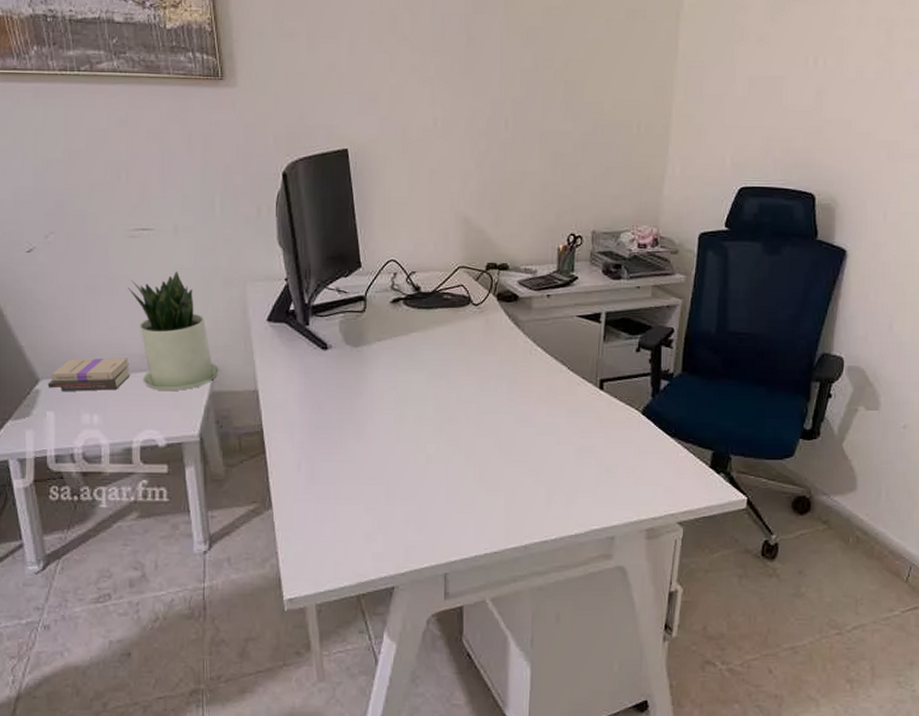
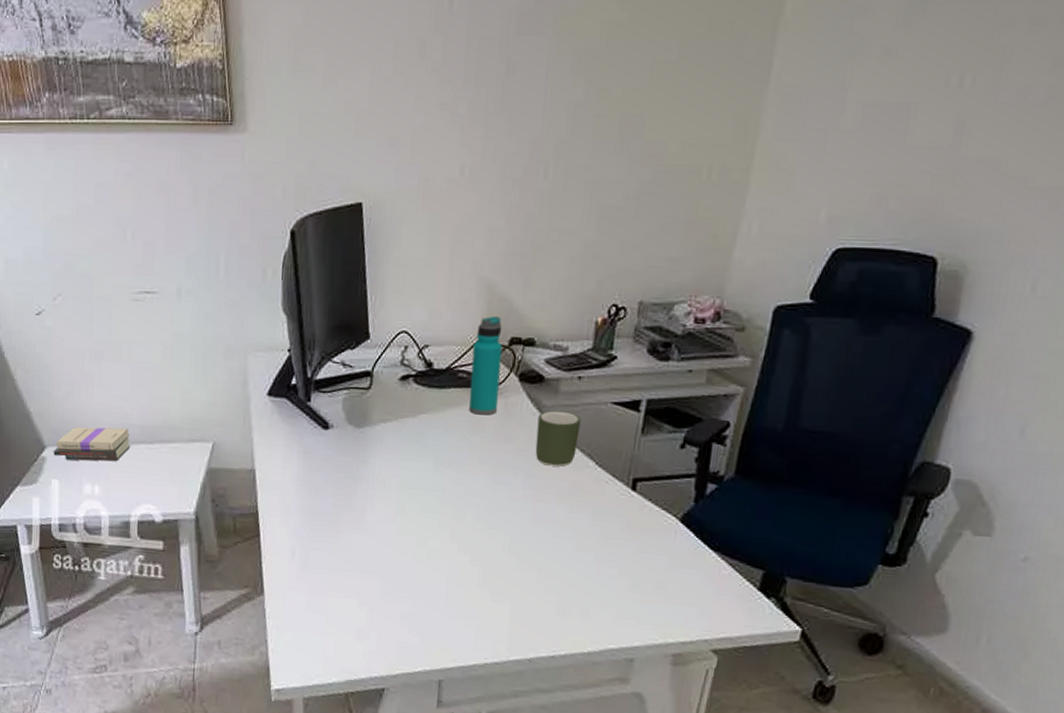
planter: present [128,271,220,392] -> none [130,338,218,466]
water bottle: none [454,246,480,331] -> present [469,316,502,415]
mug: none [515,324,552,373] -> present [535,410,581,467]

